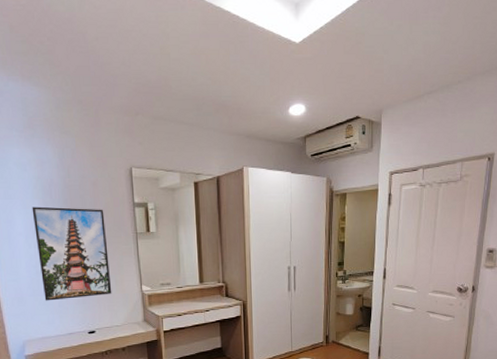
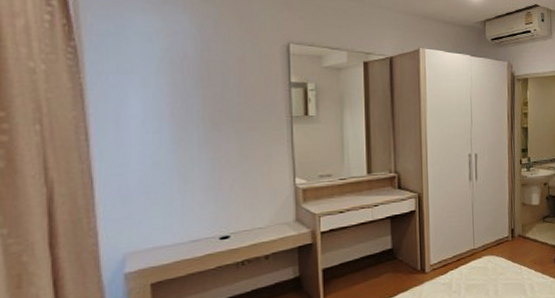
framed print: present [31,206,112,301] -> none [154,84,256,200]

